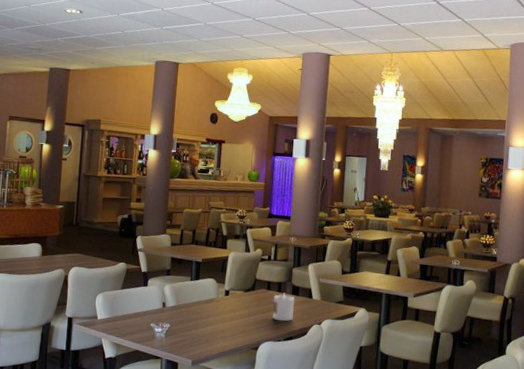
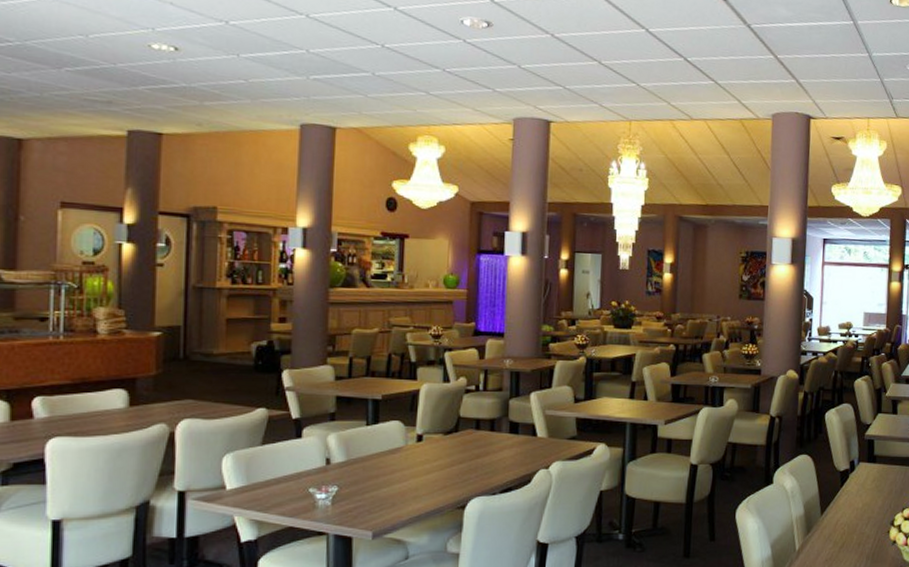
candle: present [272,293,295,322] -> none [483,432,513,469]

